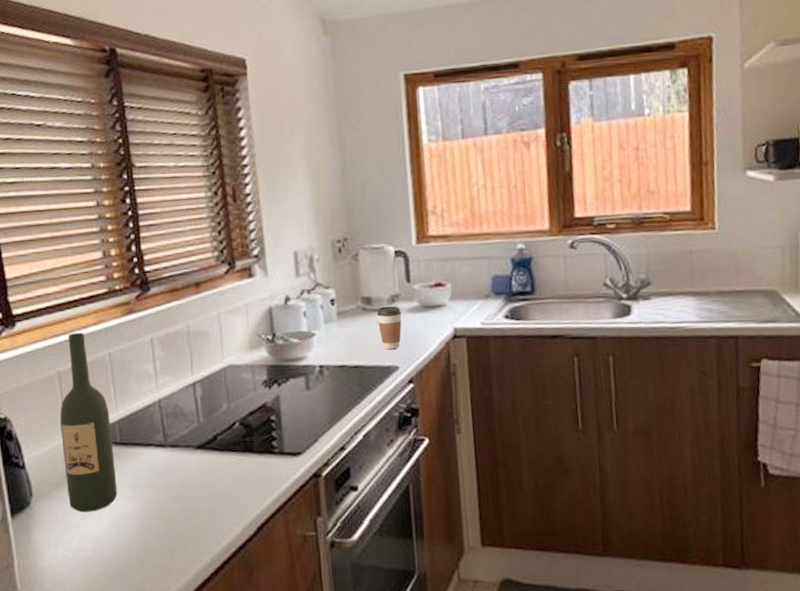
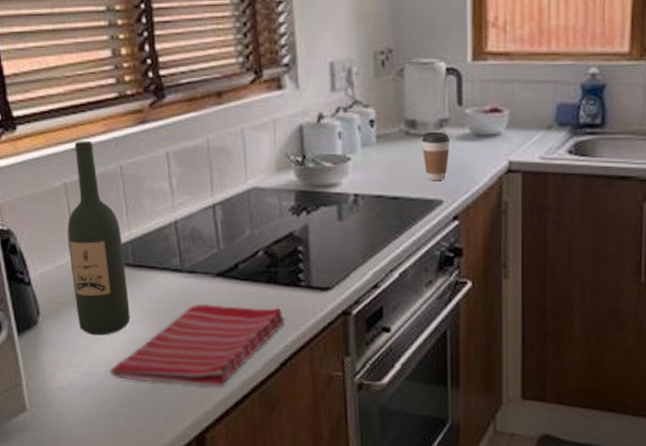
dish towel: none [97,474,261,555] -> present [109,304,285,387]

